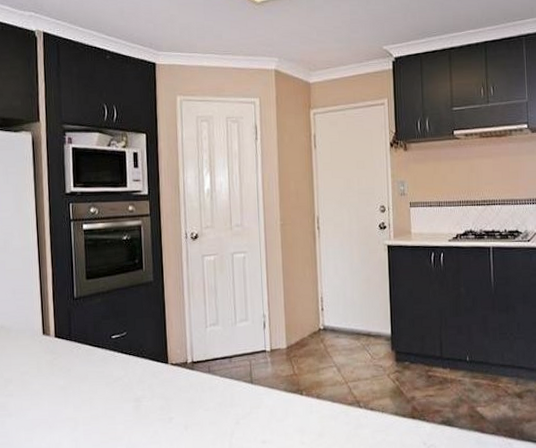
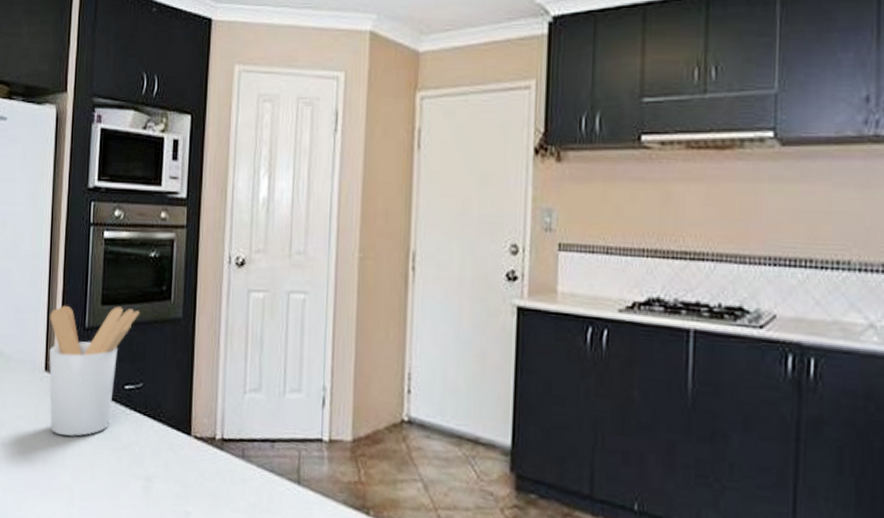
utensil holder: none [43,279,119,380] -> present [49,305,140,437]

